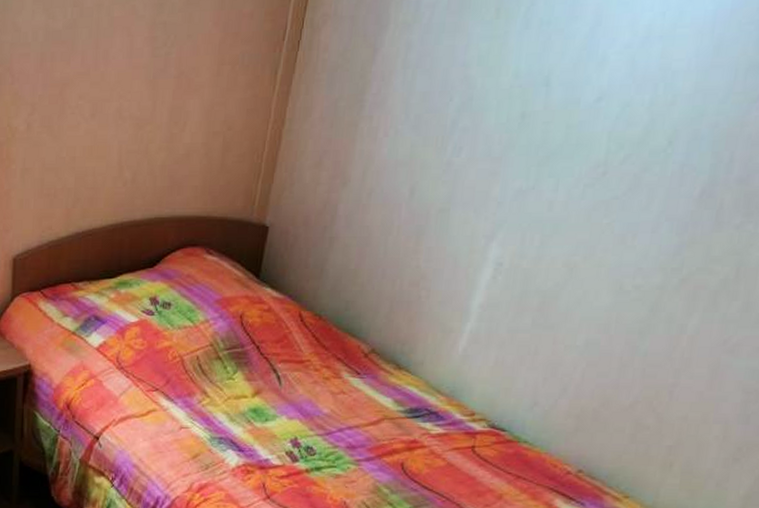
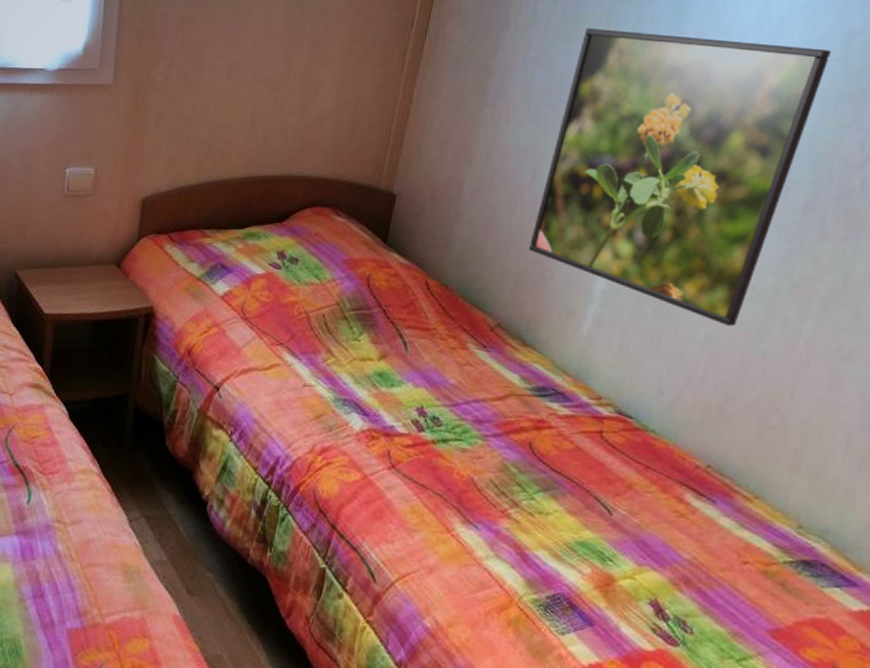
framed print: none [404,11,746,330] -> present [528,28,831,327]

